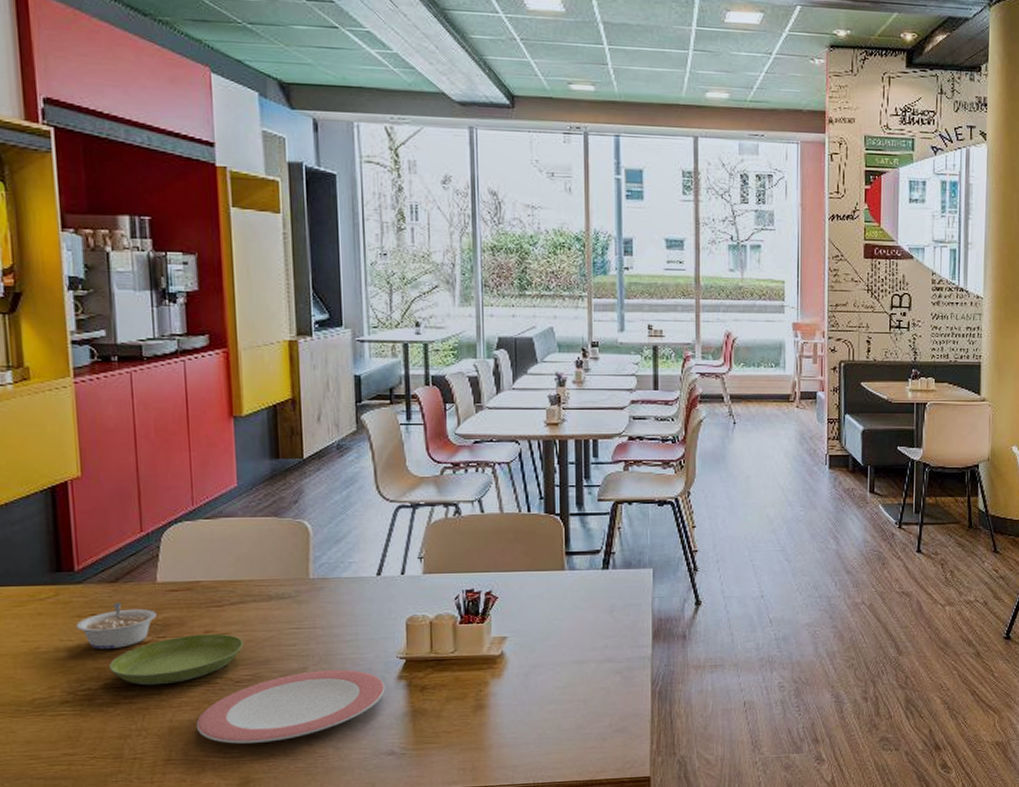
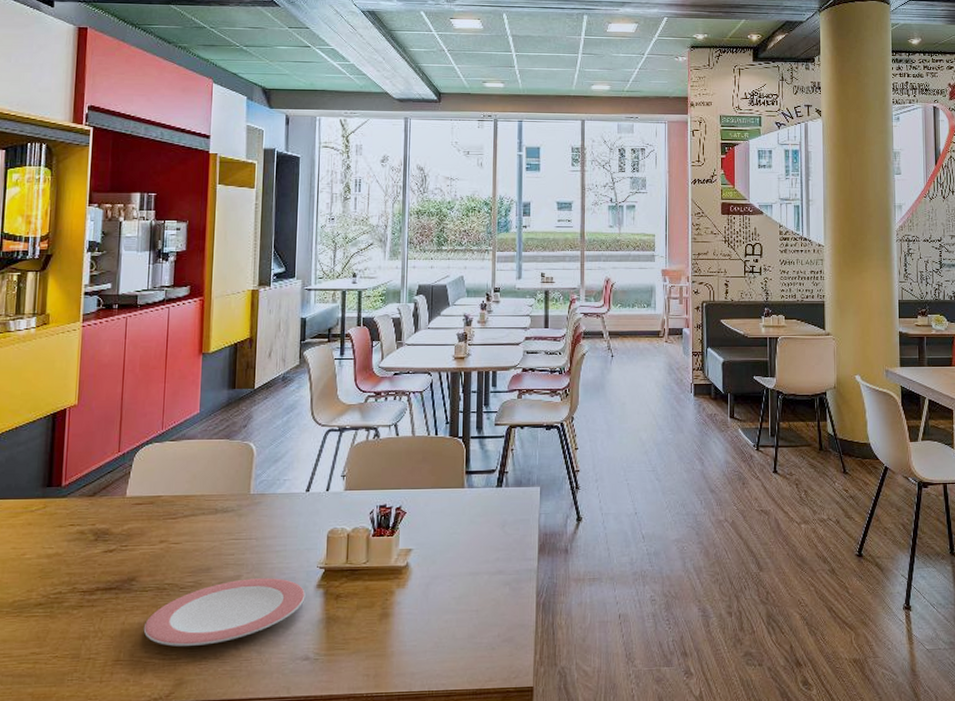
legume: present [76,602,156,650] -> none [57,514,122,557]
saucer: present [110,633,244,686] -> none [79,543,191,590]

